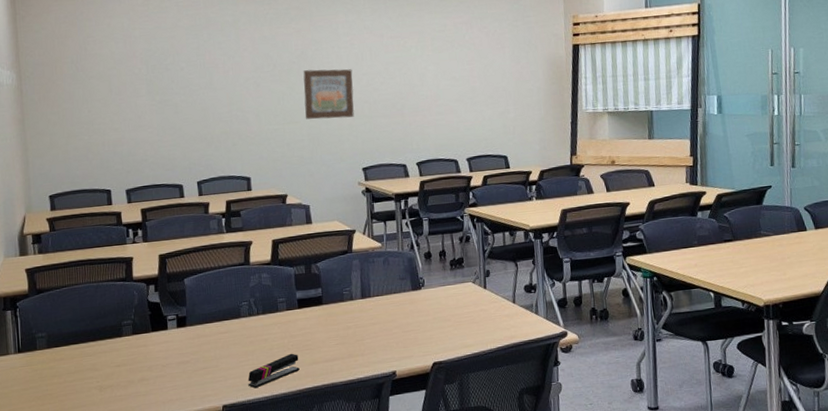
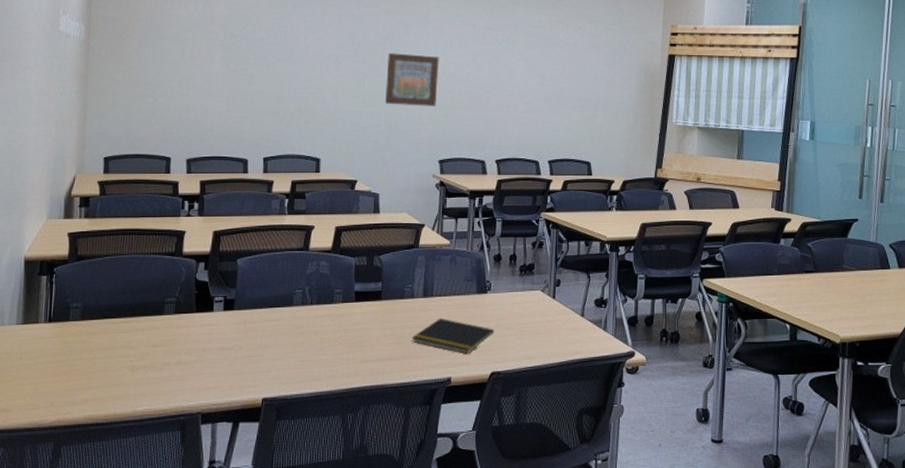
stapler: present [248,353,300,388] -> none [292,349,350,383]
notepad: none [355,316,432,348] -> present [412,317,495,354]

